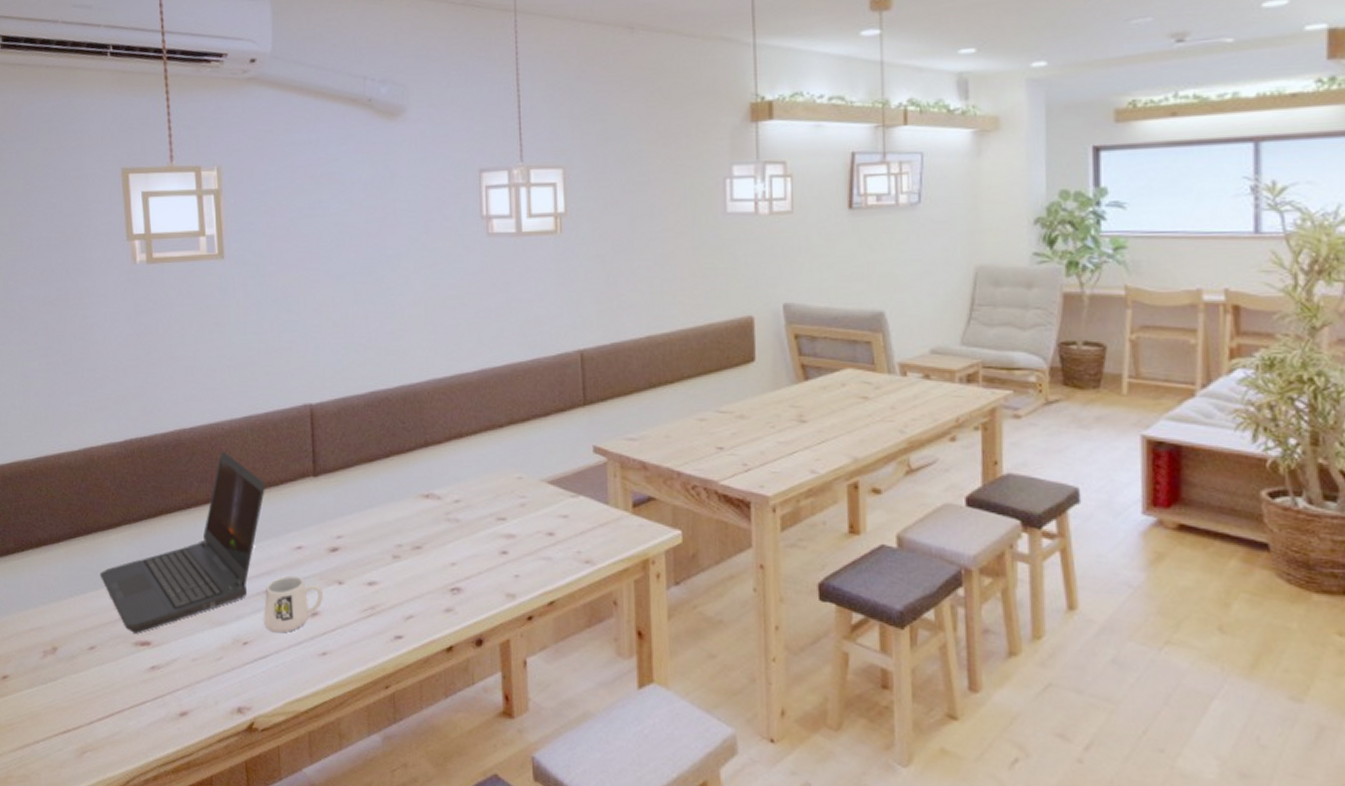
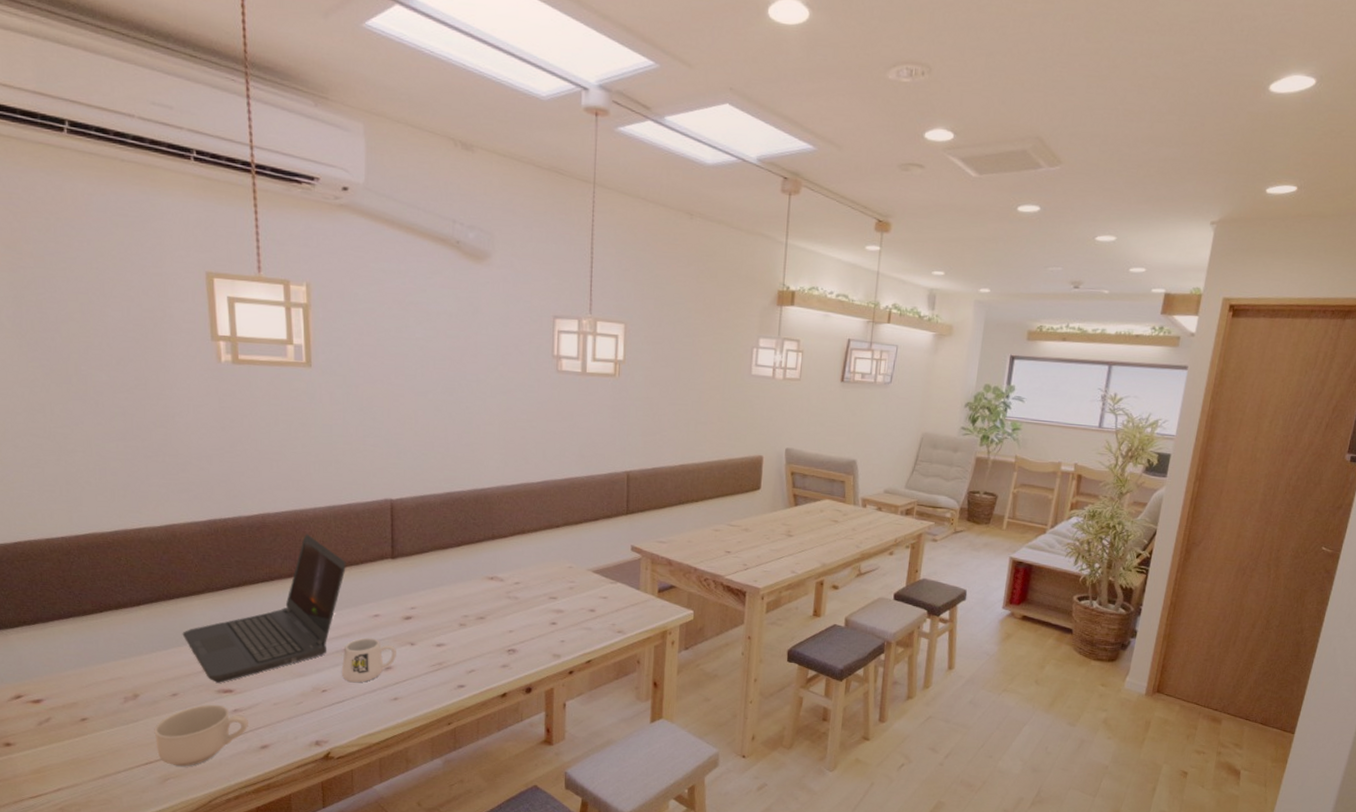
teacup: none [72,659,166,737] -> present [154,704,248,767]

